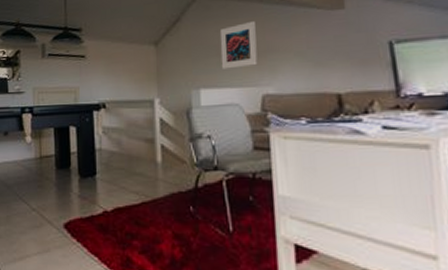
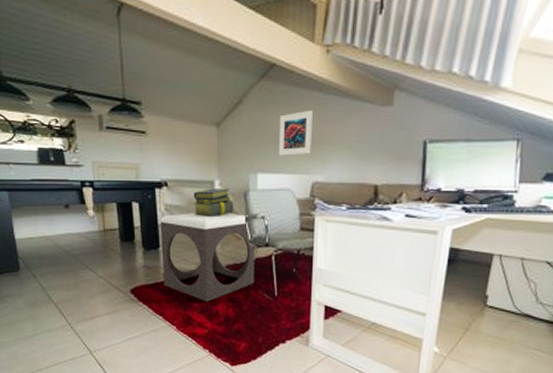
footstool: none [98,134,203,239] -> present [160,213,254,302]
stack of books: none [132,107,177,139] -> present [193,188,234,218]

